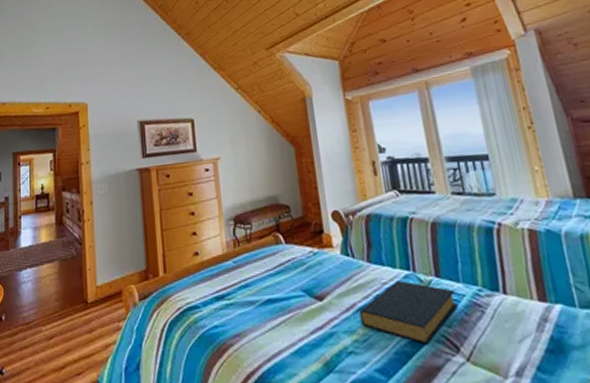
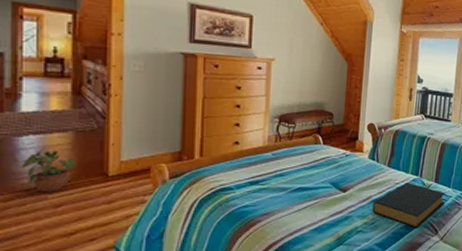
potted plant: none [22,279,62,325] -> present [21,147,77,193]

